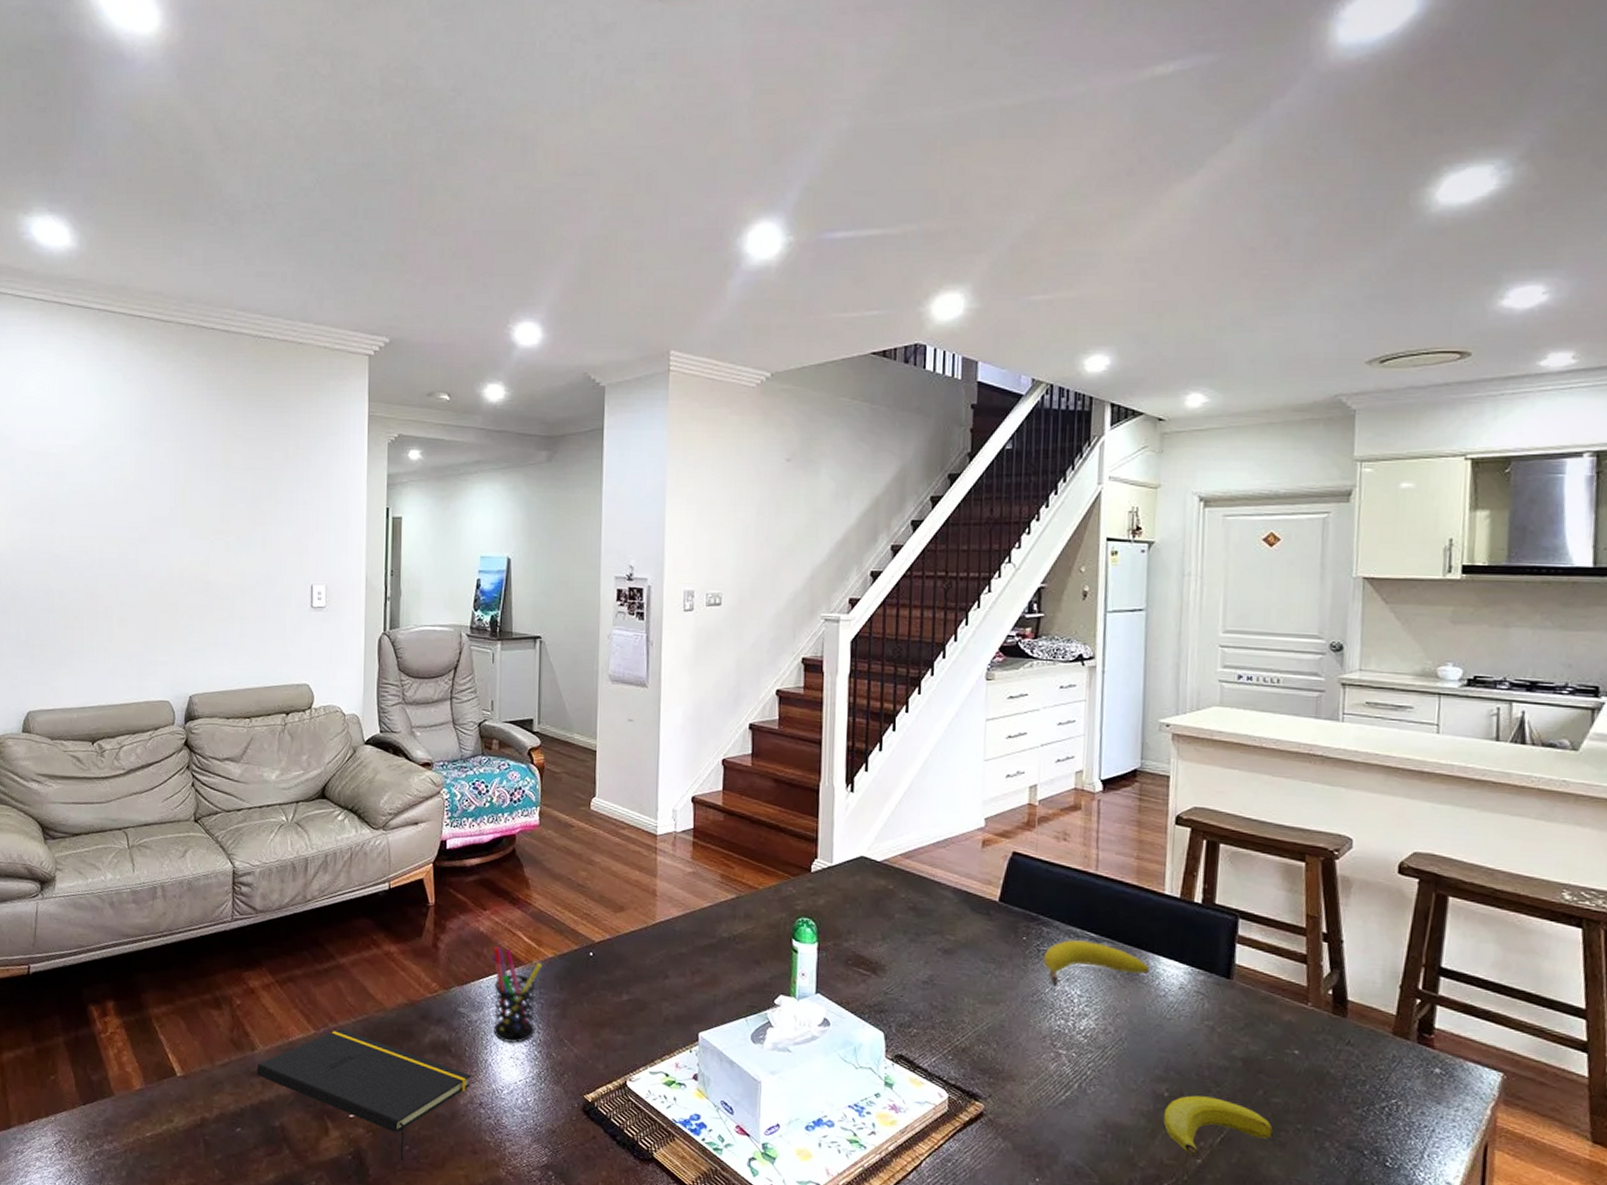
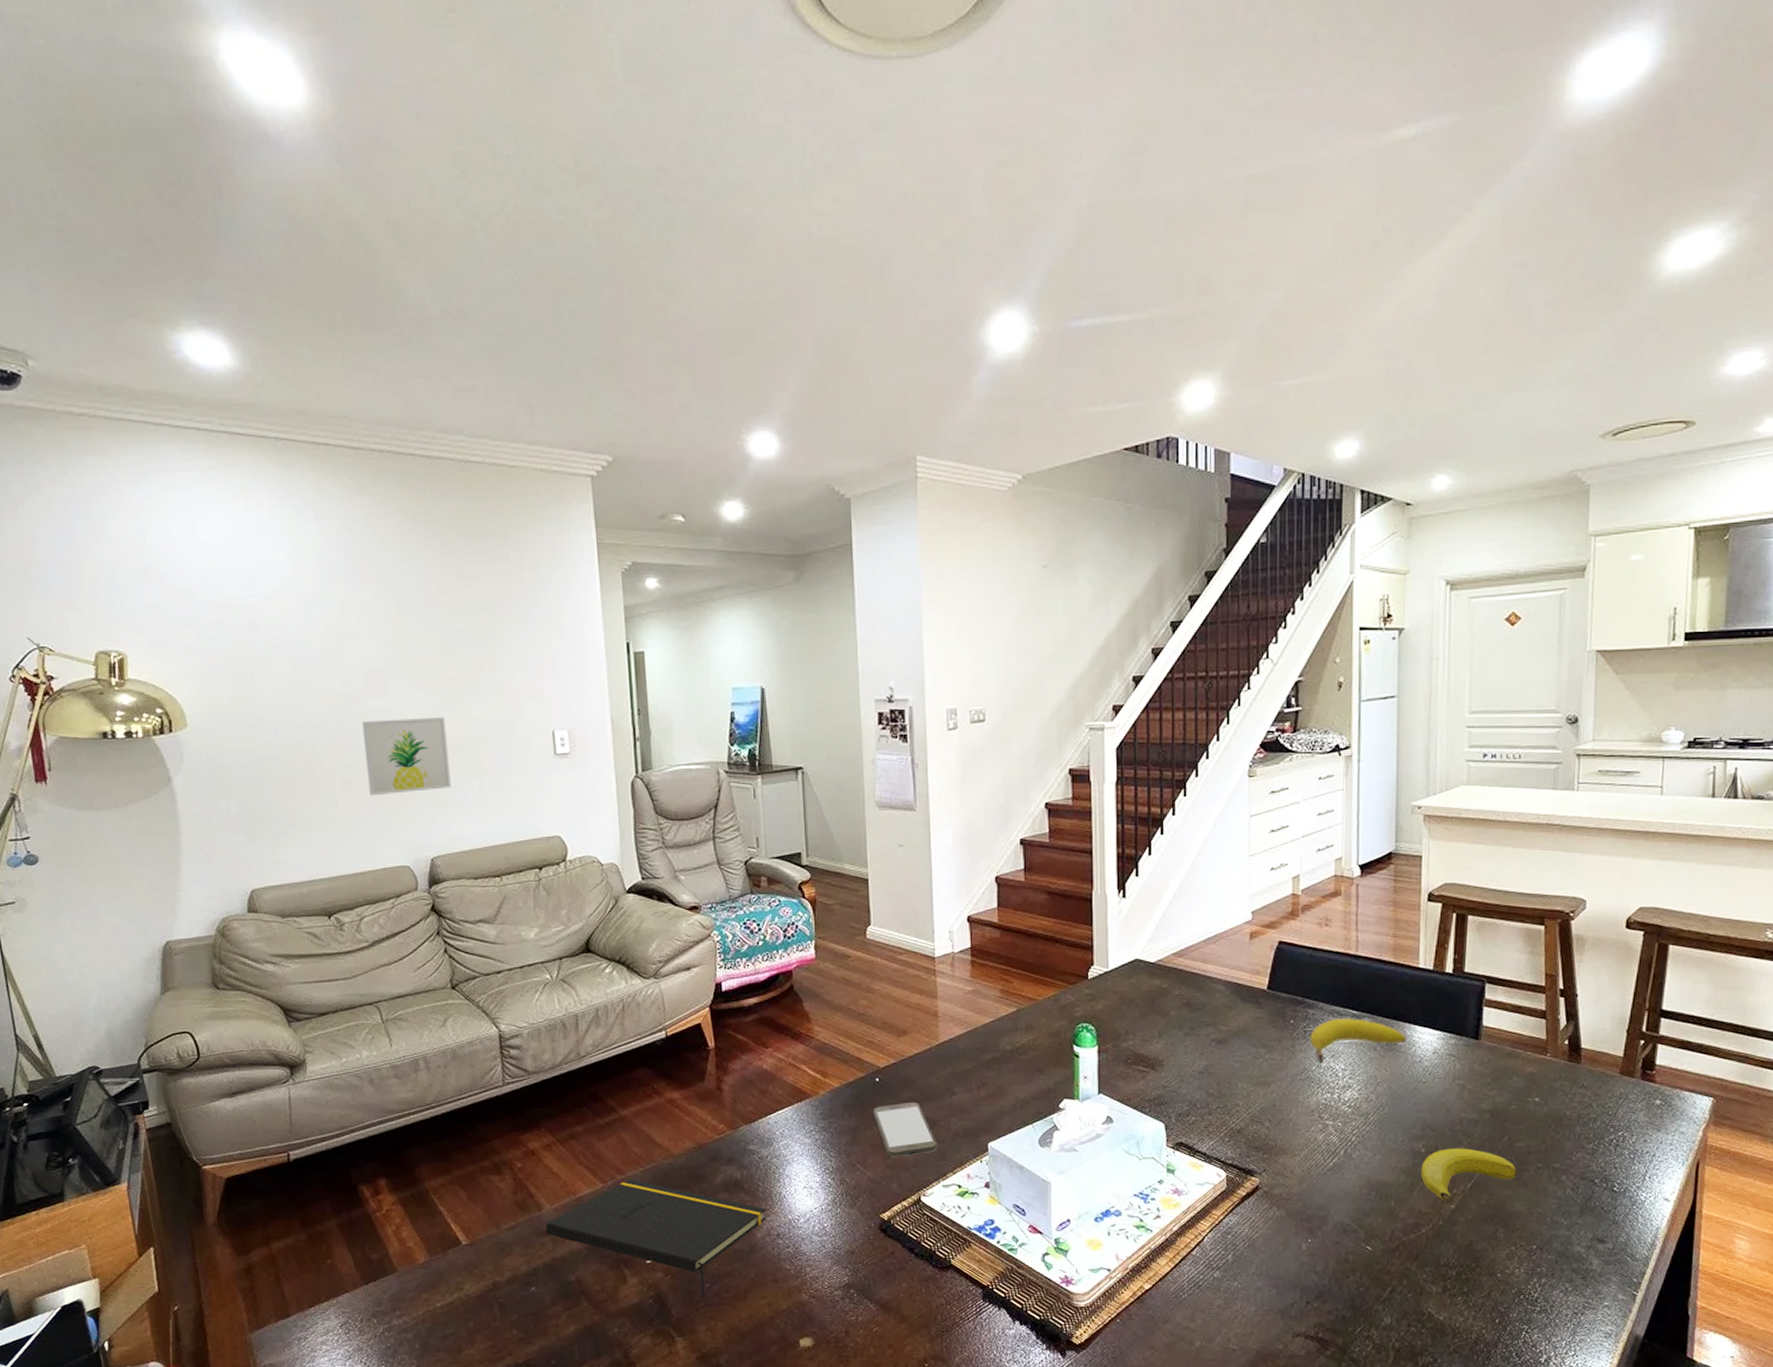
wall art: none [142,564,216,634] -> present [361,717,451,796]
pen holder: present [492,946,542,1043] -> none [777,1082,829,1173]
smartphone: none [584,980,648,1037] -> present [872,1101,938,1158]

